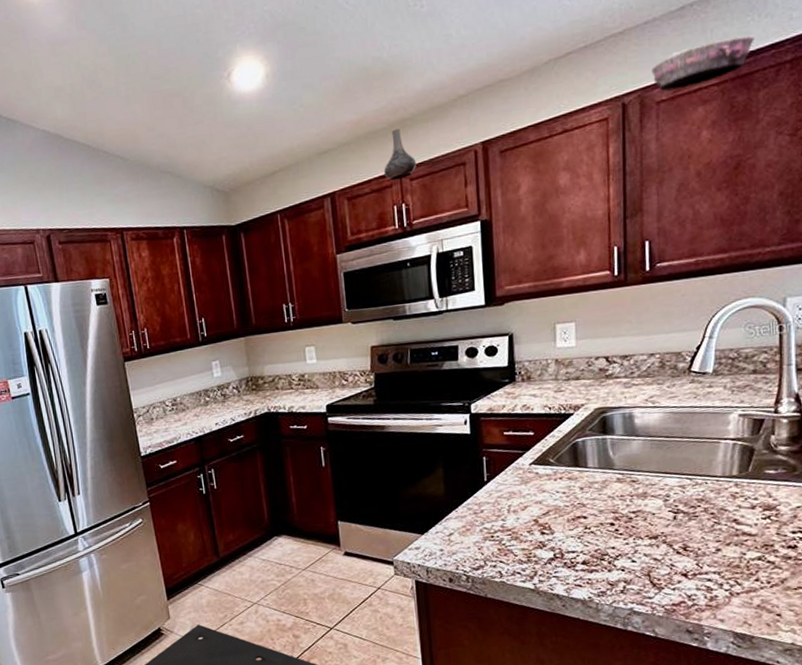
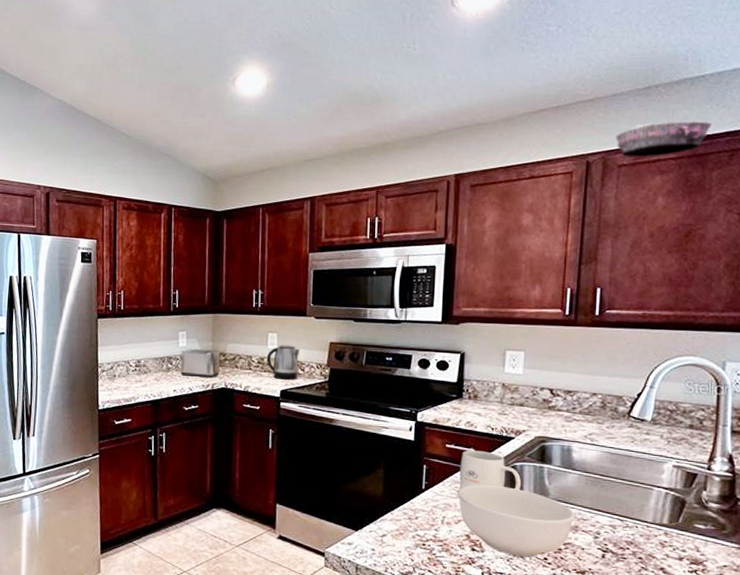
toaster: none [216,375,260,407] -> present [180,348,220,379]
kettle: none [306,356,343,394] -> present [266,345,299,380]
decorative vase: present [383,128,417,181] -> none [362,150,394,195]
mug: none [520,432,585,474] -> present [459,450,521,490]
bowl: none [521,464,642,533] -> present [458,484,574,558]

